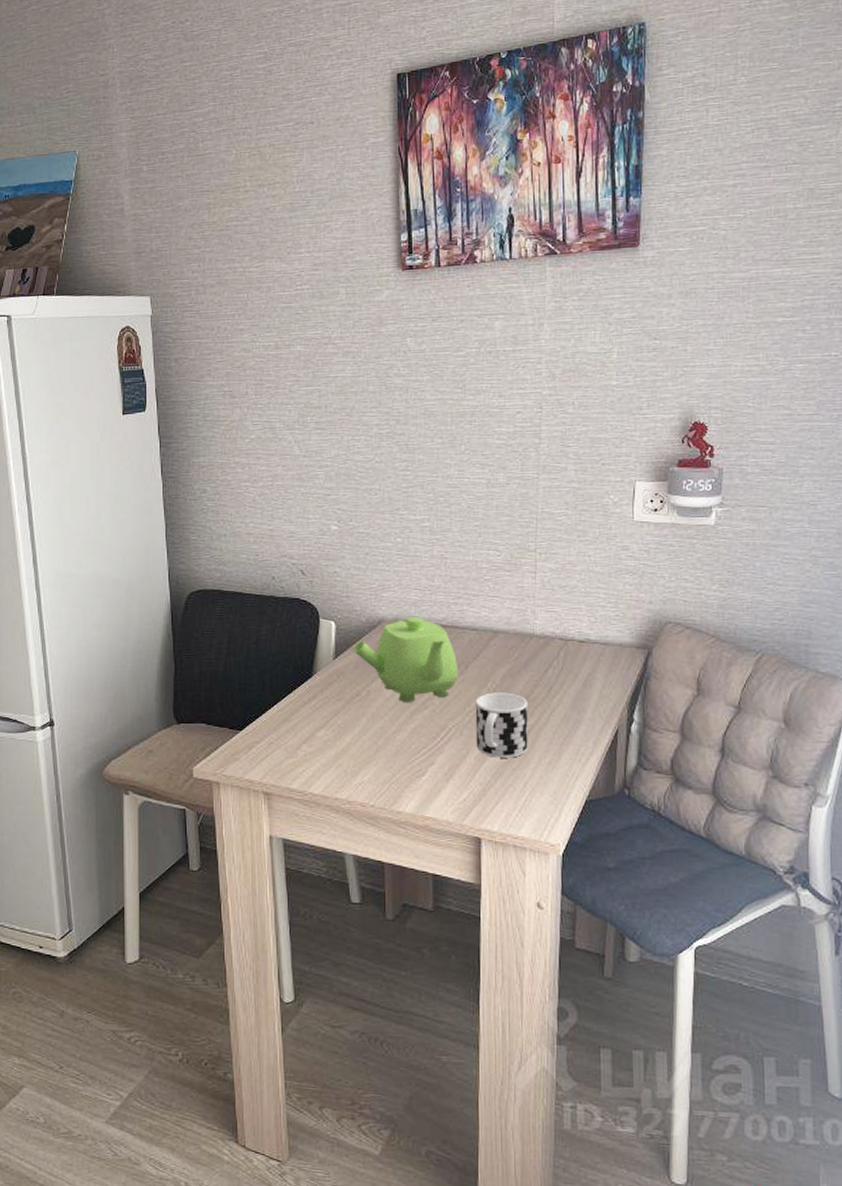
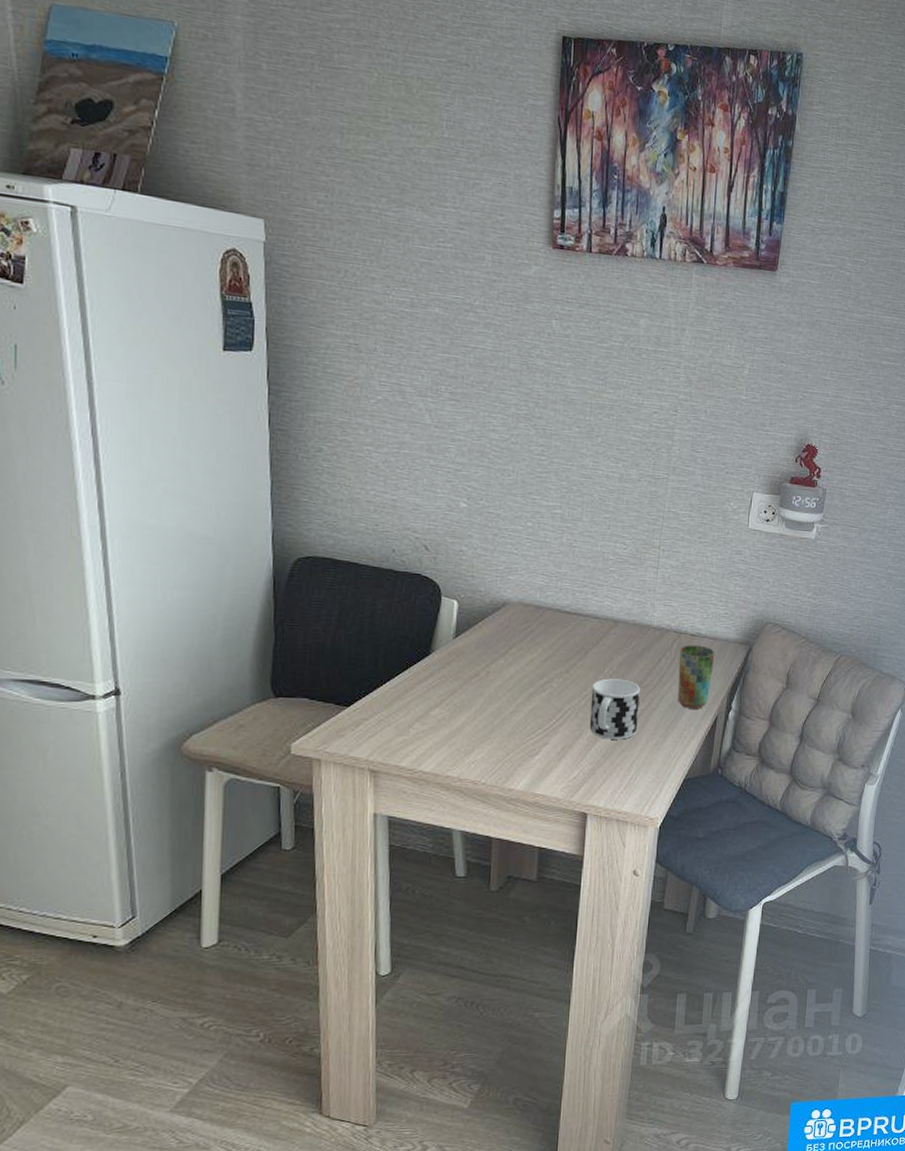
teapot: present [353,617,458,702] -> none [474,602,578,684]
cup: none [568,652,609,722] -> present [677,645,715,709]

